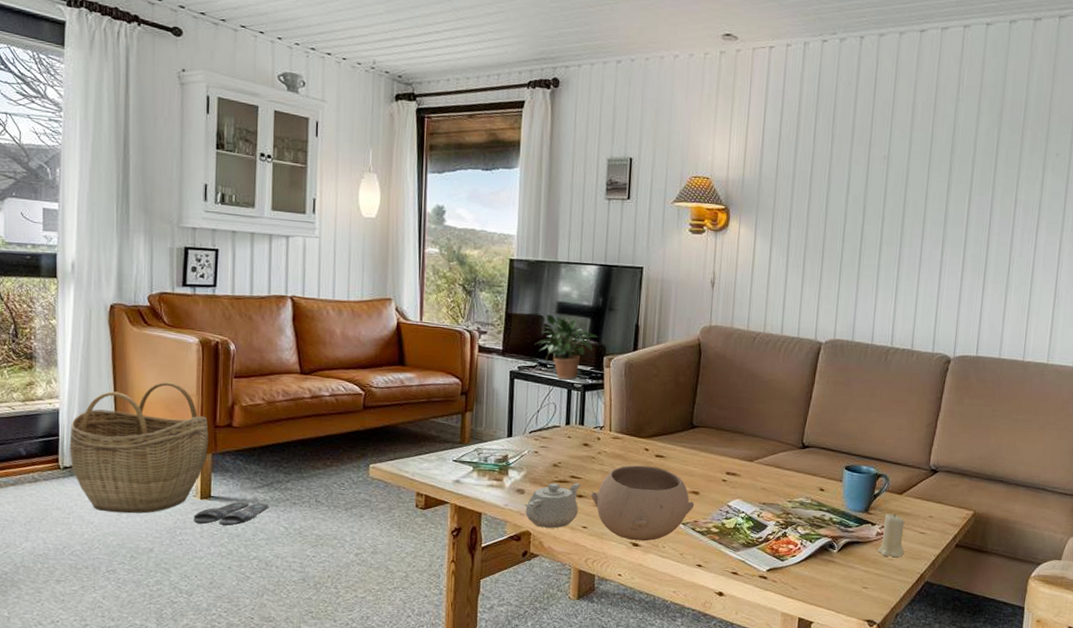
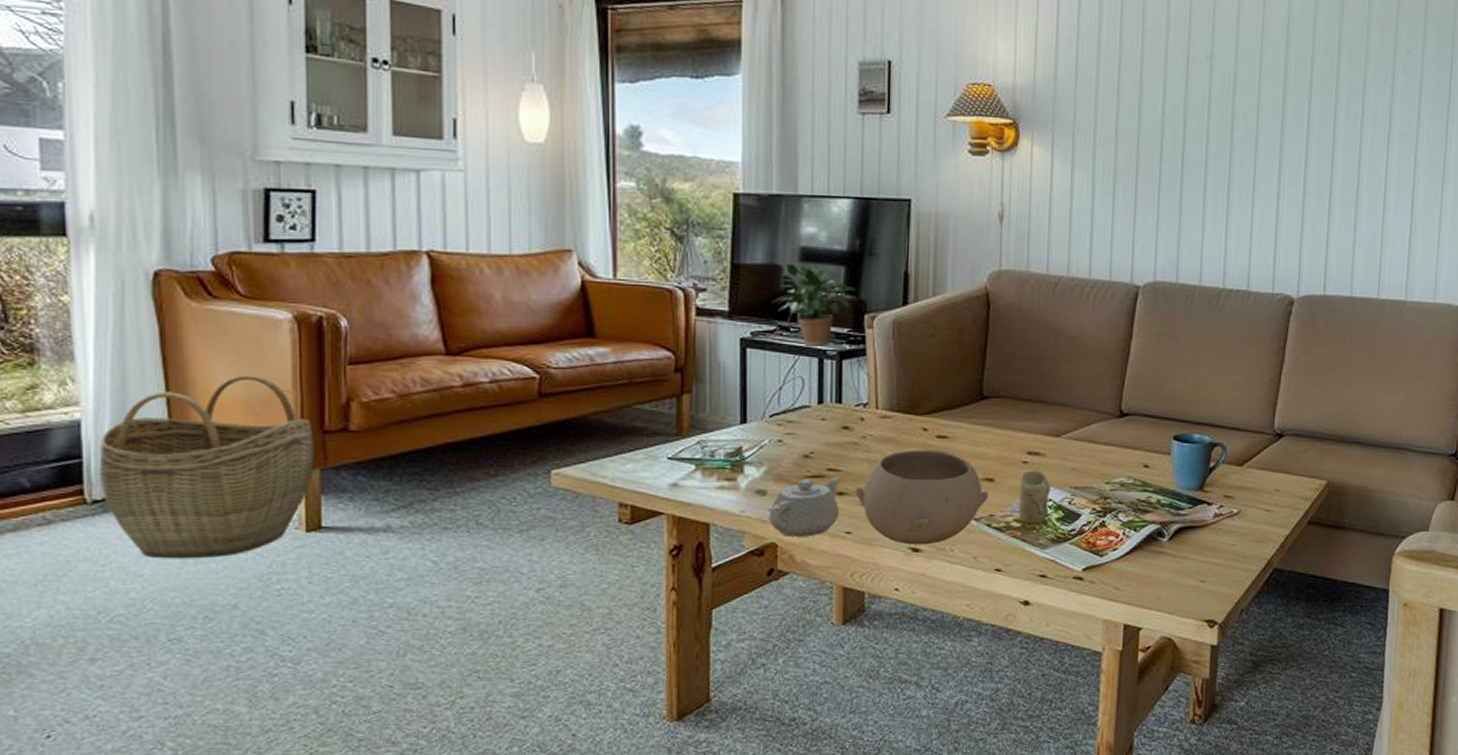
slippers: present [193,501,269,525] -> none [297,531,409,565]
candle: none [717,487,744,530] -> present [1018,470,1050,523]
candle: present [877,514,905,558] -> none [1216,490,1248,543]

